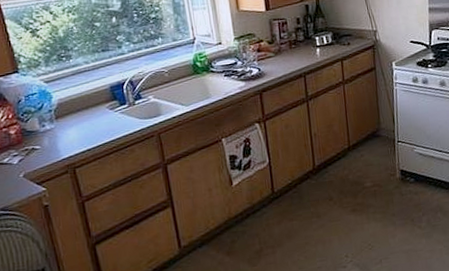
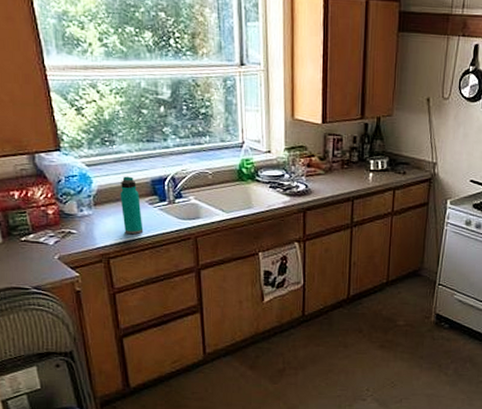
water bottle: none [80,86,107,141] -> present [120,176,144,234]

